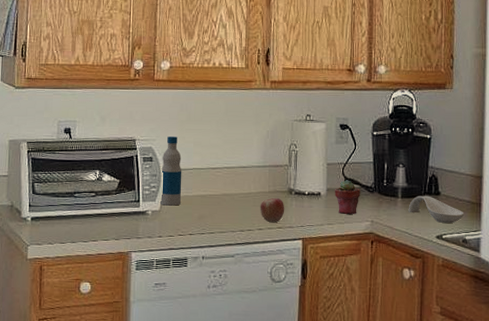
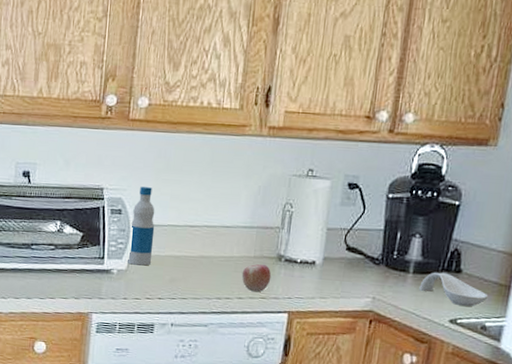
potted succulent: present [335,180,360,214] -> none [332,248,364,289]

